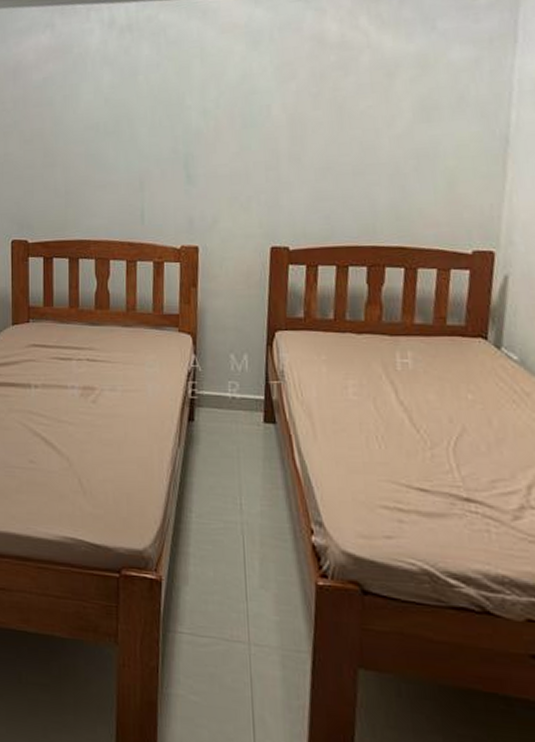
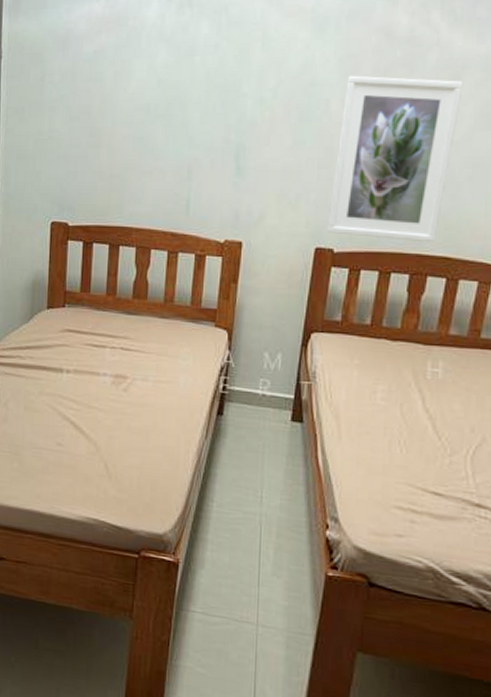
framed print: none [280,78,398,234] -> present [327,75,463,243]

